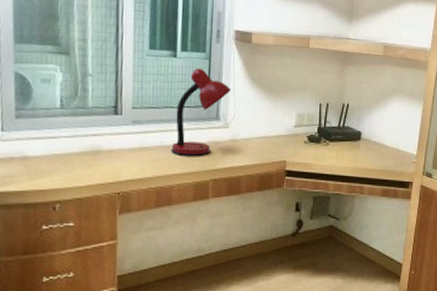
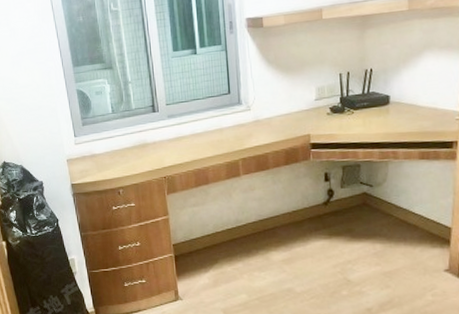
desk lamp: present [171,68,230,156] -> none [202,60,248,140]

